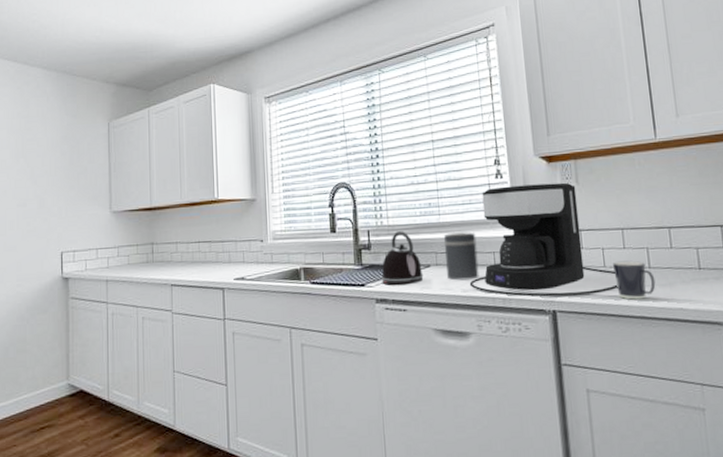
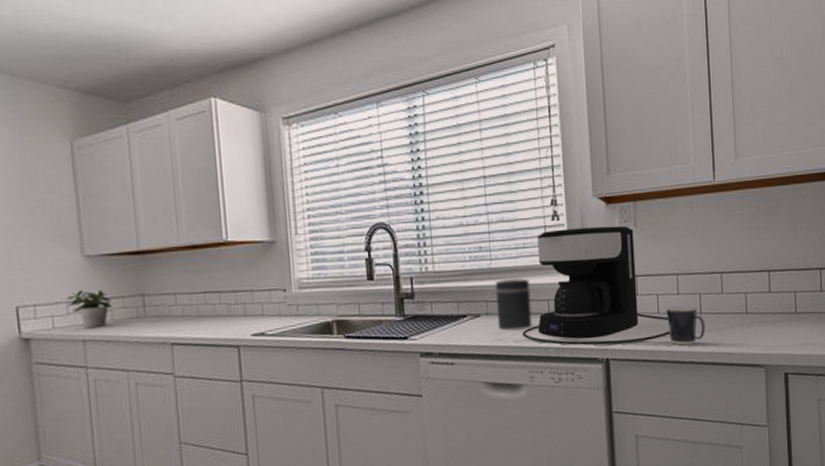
potted plant: none [97,239,129,271] -> present [67,289,112,329]
kettle: present [381,231,424,286] -> none [426,278,473,338]

